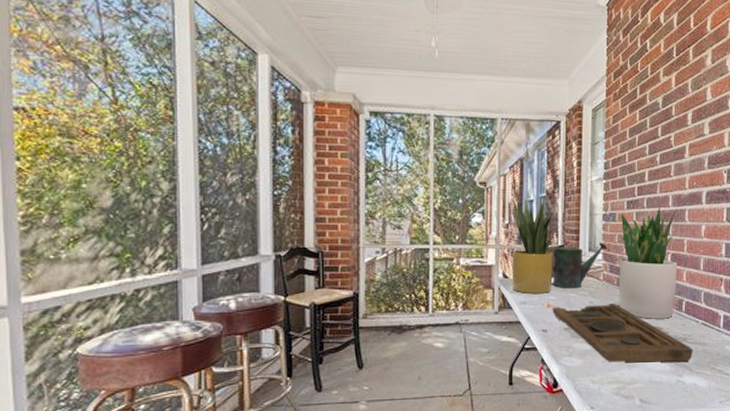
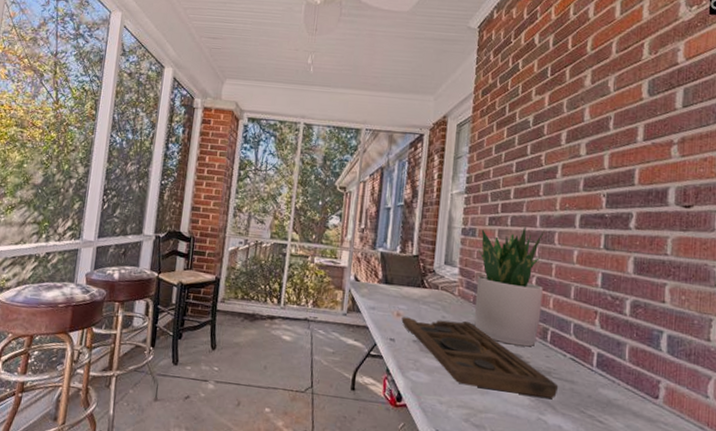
planter: present [511,194,561,293] -> none [363,203,417,302]
watering can: present [547,242,608,288] -> none [401,256,465,301]

